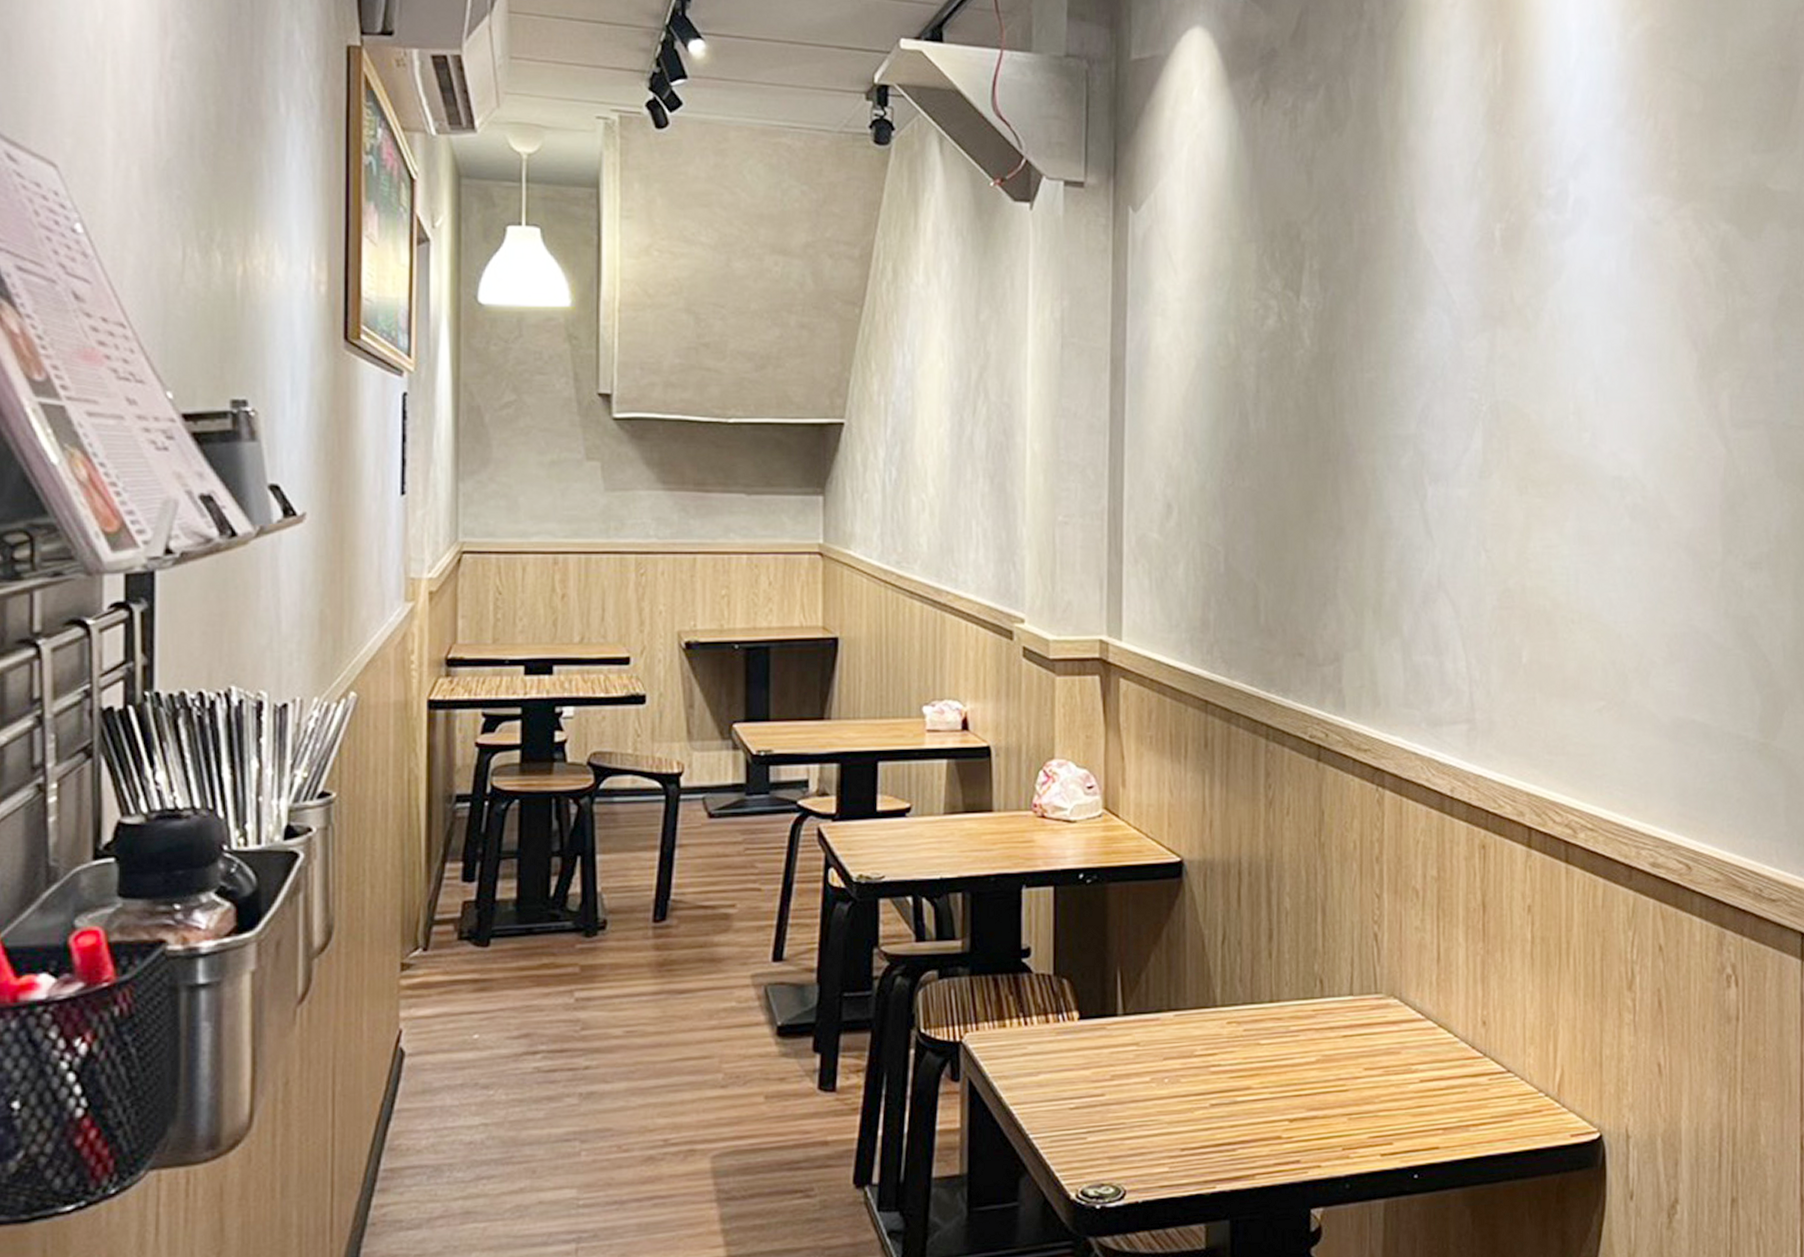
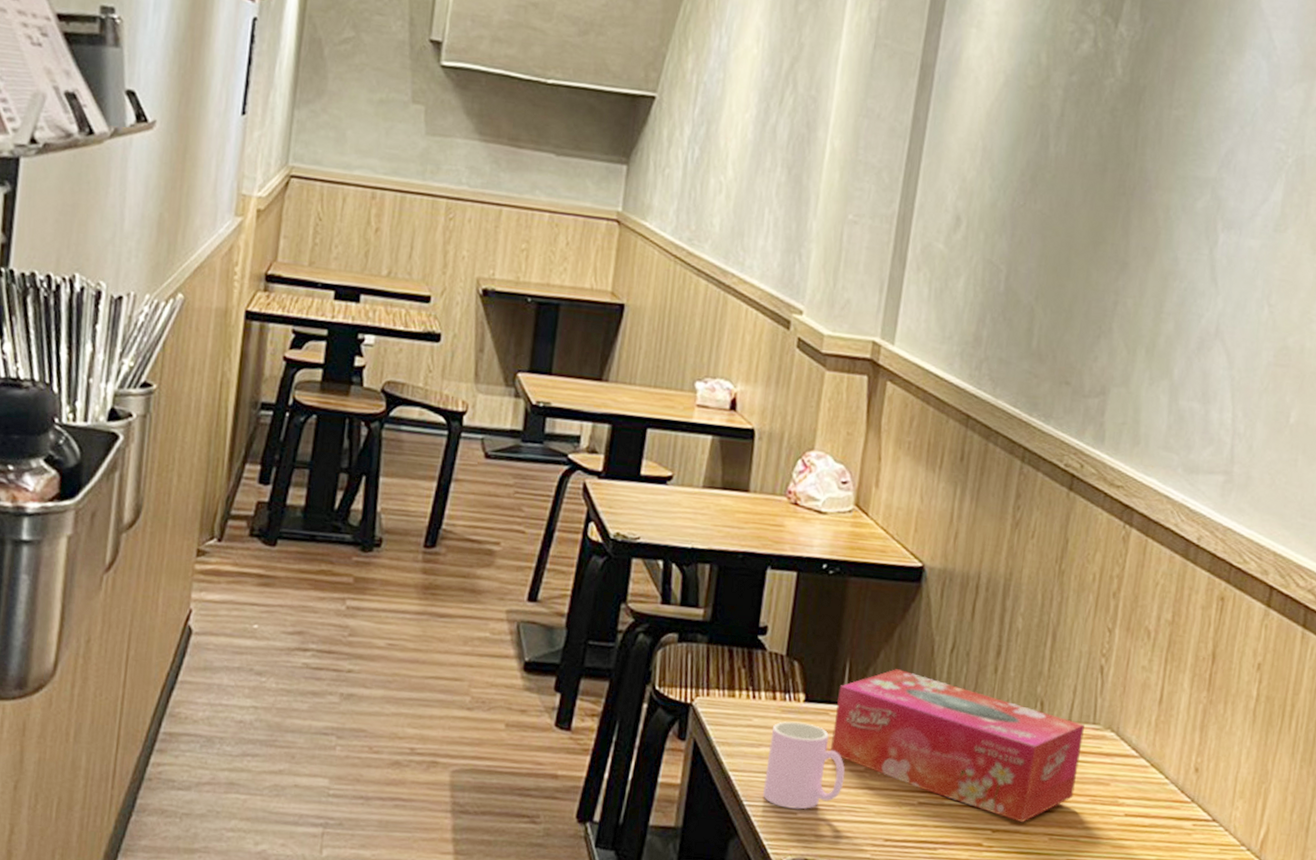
cup: none [1048,1041,1131,1134] -> present [763,721,845,810]
tissue box: none [1111,970,1367,1107] -> present [831,669,1085,822]

